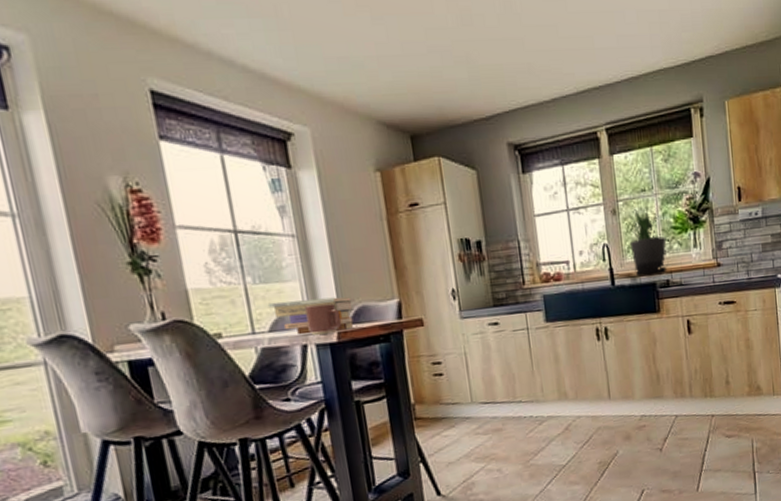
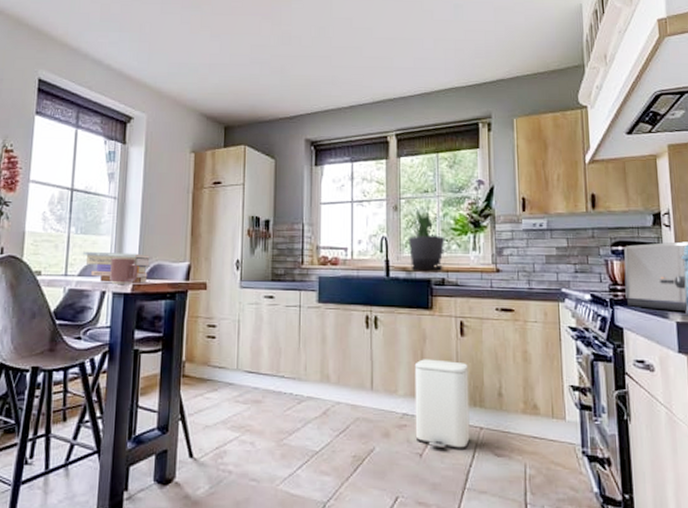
pedal bin: none [647,359,704,440] -> present [414,359,470,449]

